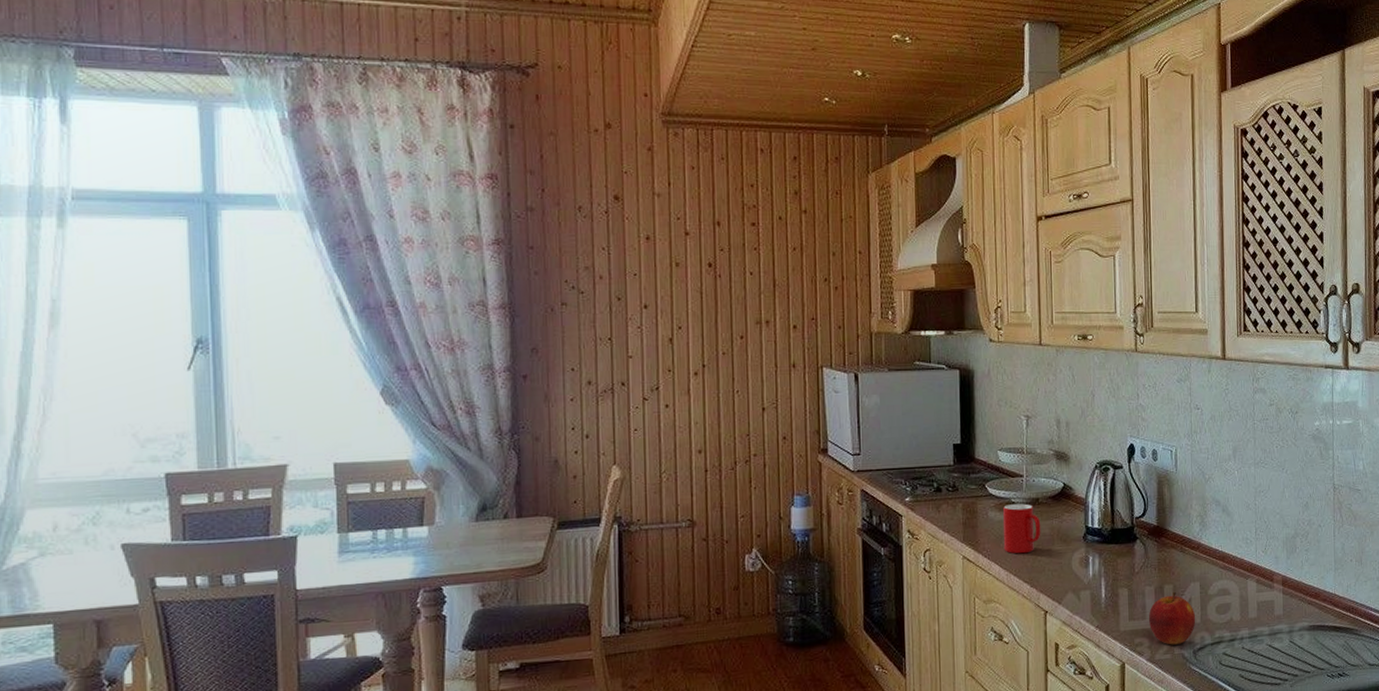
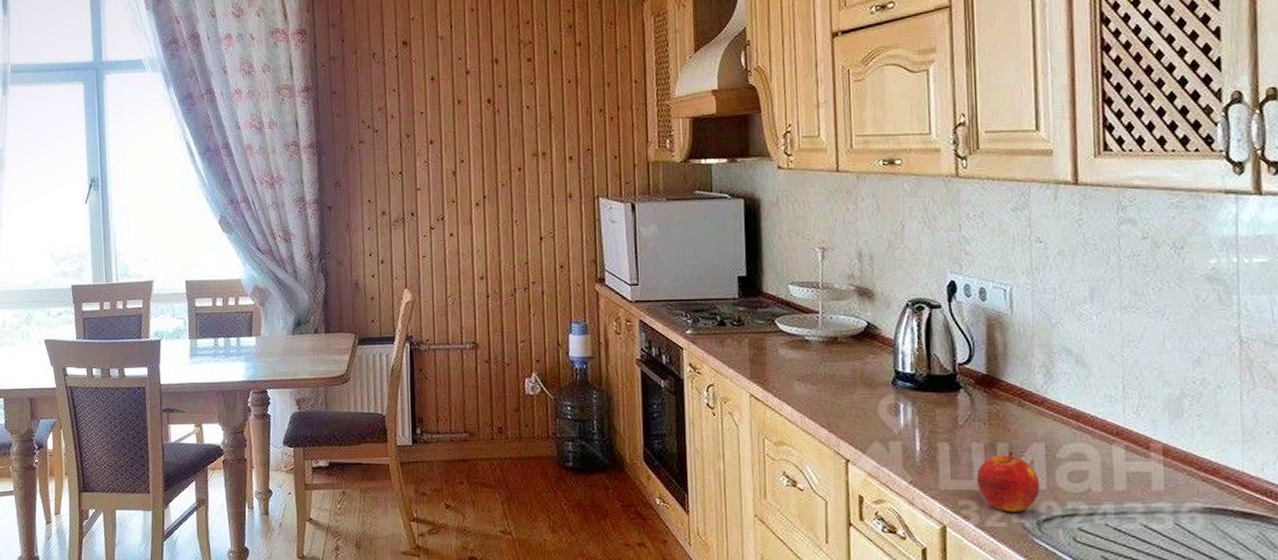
cup: present [1002,503,1041,554] -> none [794,342,841,396]

